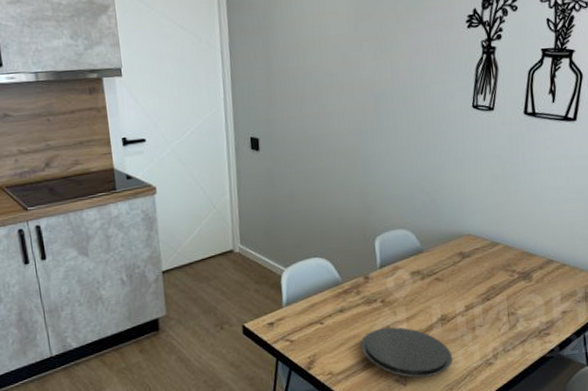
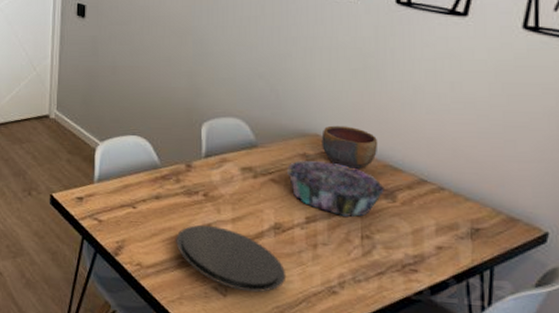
decorative bowl: none [448,256,523,300] -> present [287,160,384,217]
bowl: none [473,224,517,260] -> present [321,125,378,170]

